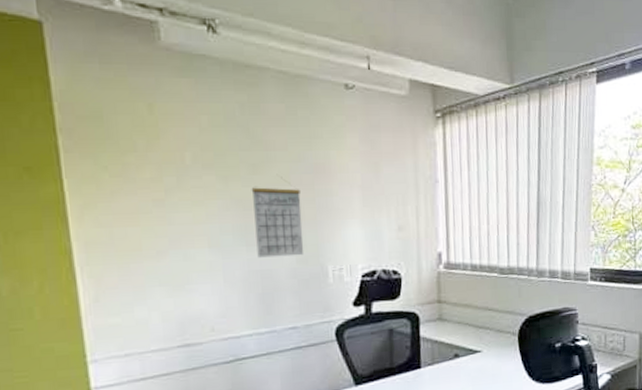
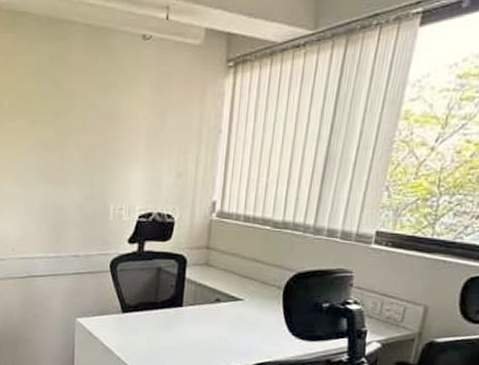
calendar: present [251,176,304,258] -> none [53,122,93,194]

